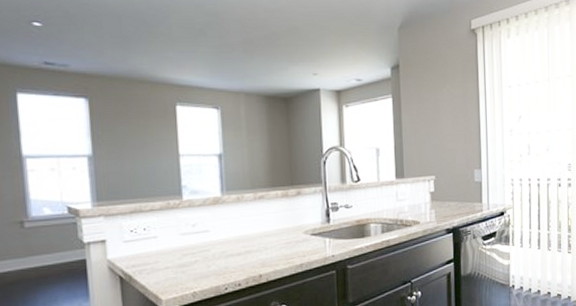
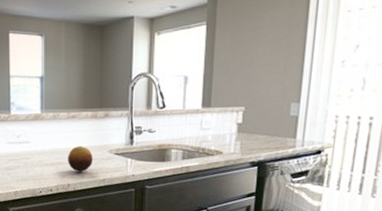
fruit: none [257,230,287,259] -> present [68,146,93,172]

